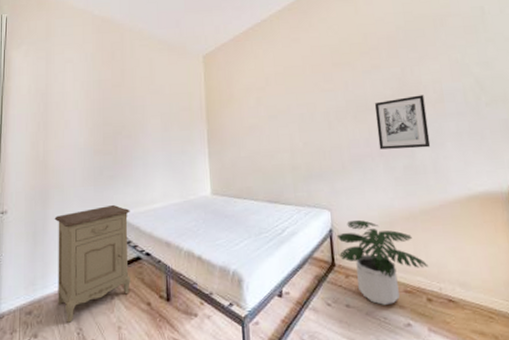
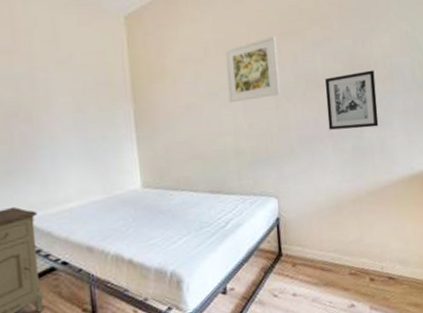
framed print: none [283,67,332,125] -> present [225,36,280,104]
potted plant: present [336,219,429,305] -> none [283,205,373,290]

